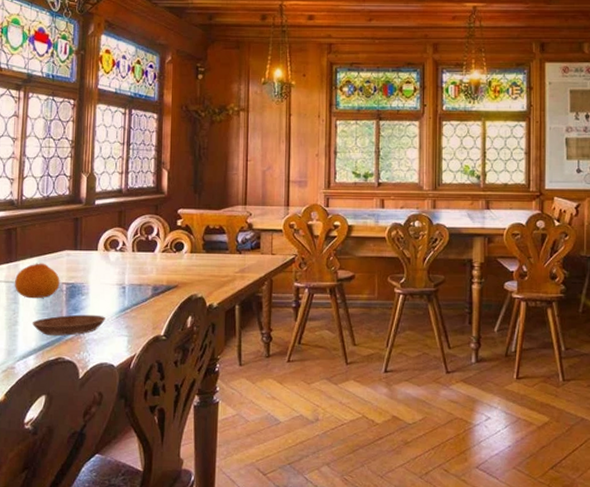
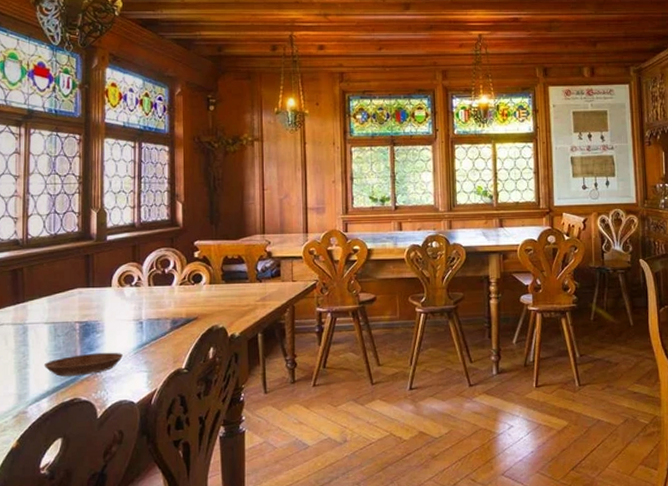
fruit: present [14,263,60,299] -> none [22,302,72,340]

